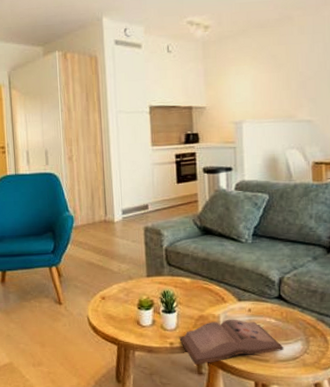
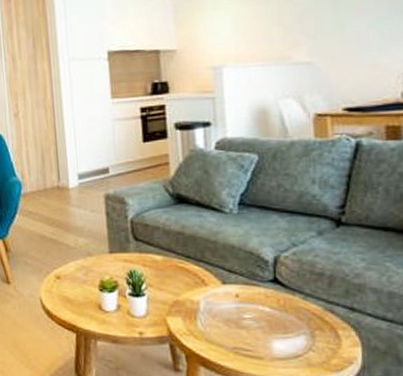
hardback book: present [179,319,284,365] -> none [150,306,282,360]

